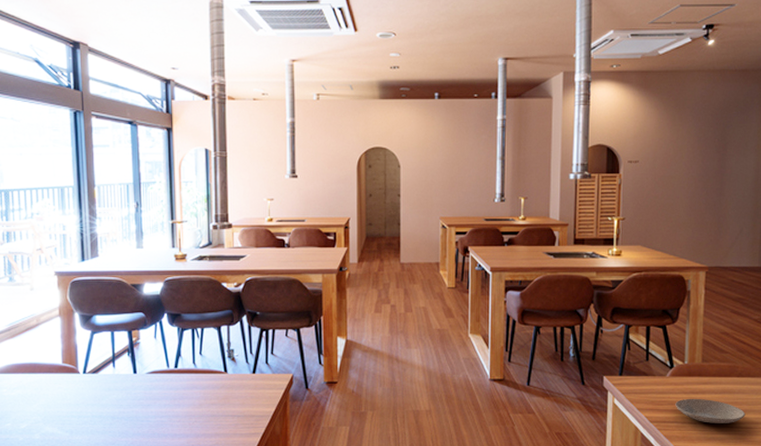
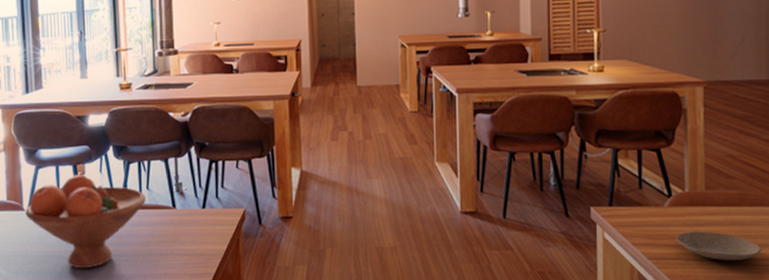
fruit bowl: none [80,340,199,429] -> present [25,175,146,269]

